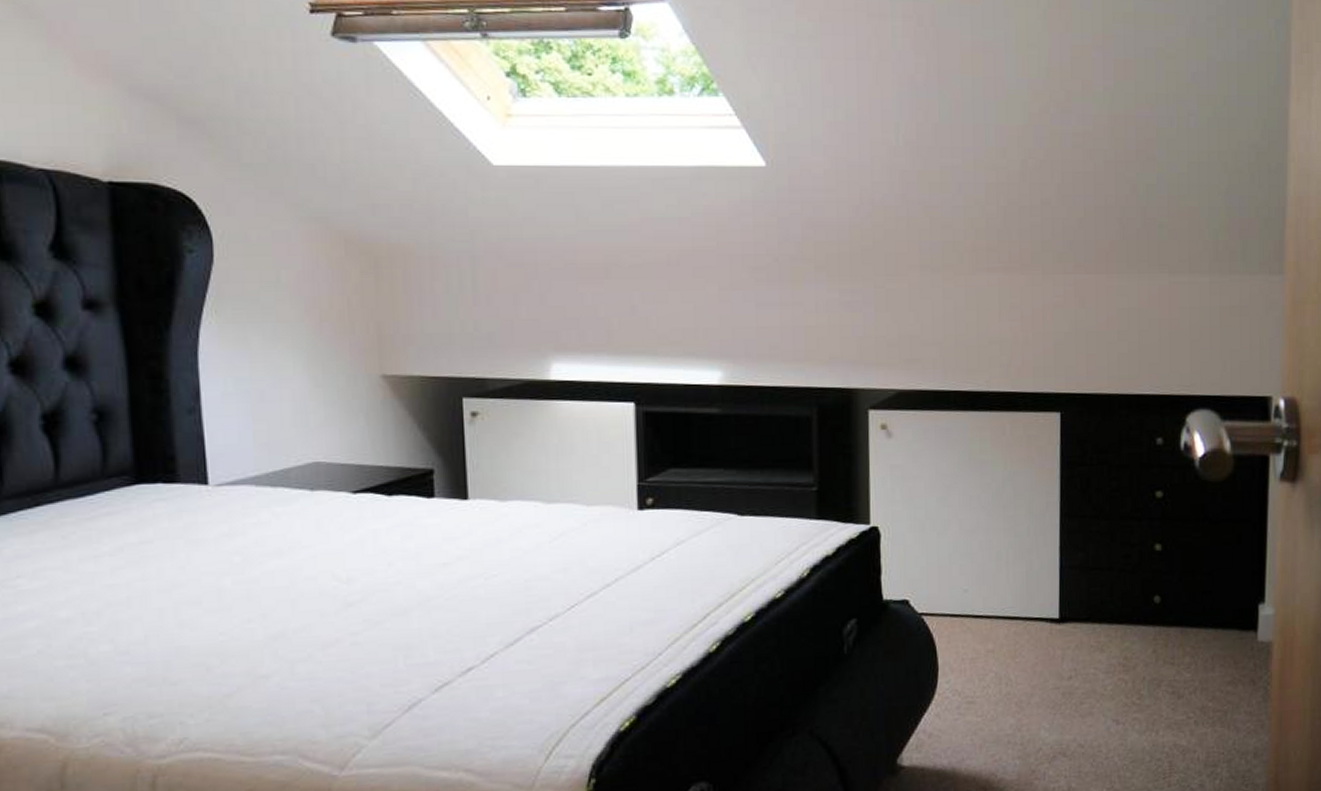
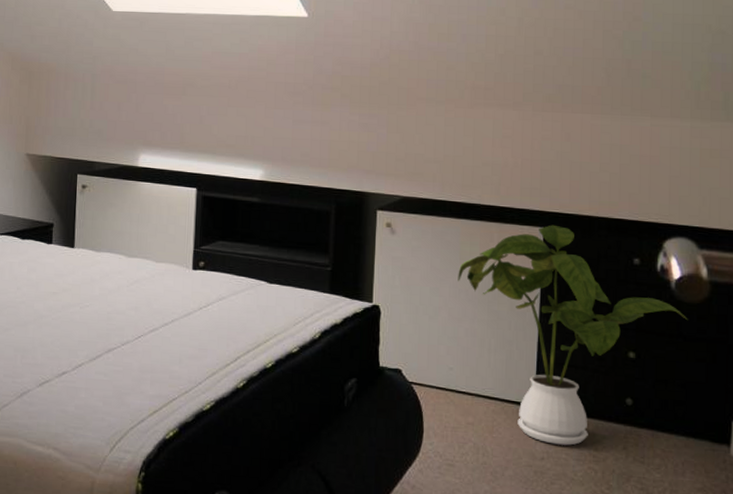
house plant: none [968,408,1213,660] -> present [458,224,688,446]

